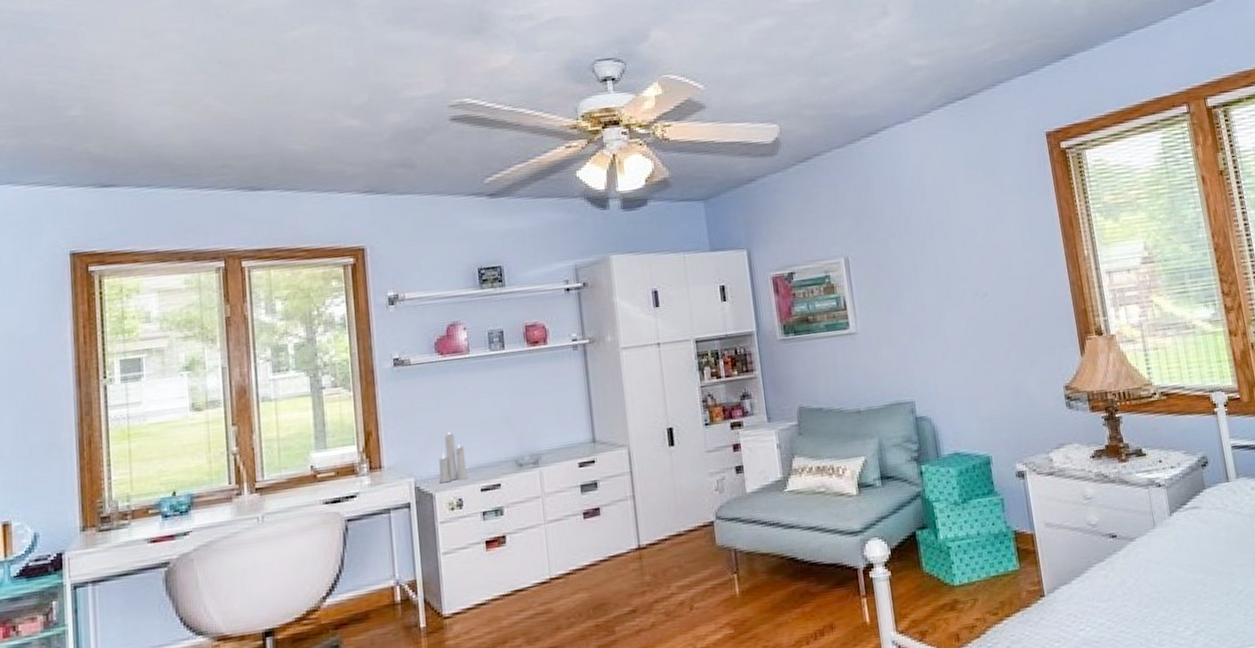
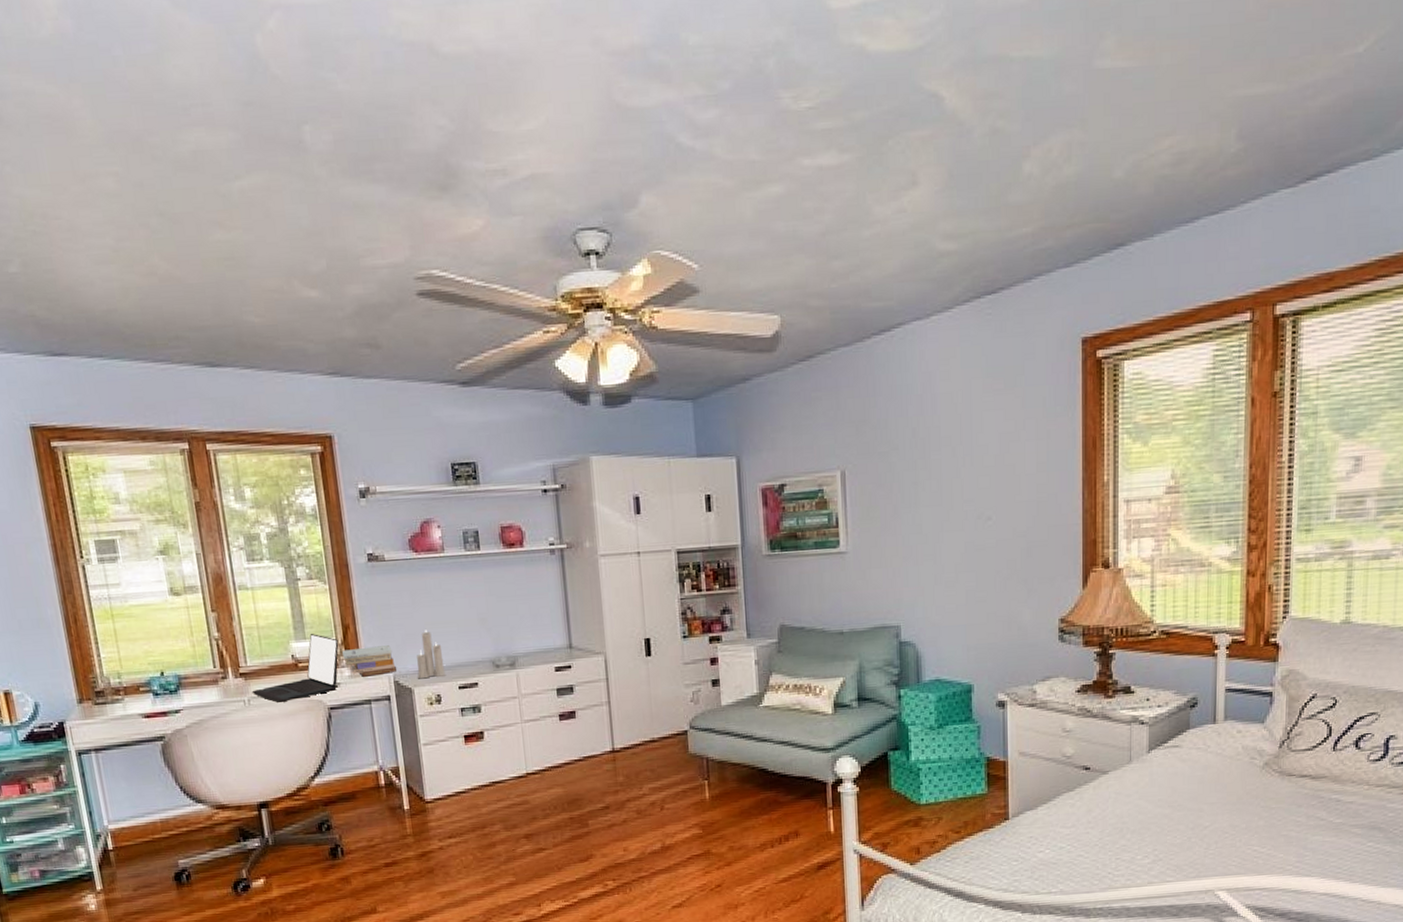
laptop: none [266,442,360,519] -> present [251,634,339,704]
books: none [363,450,419,485] -> present [342,645,398,677]

